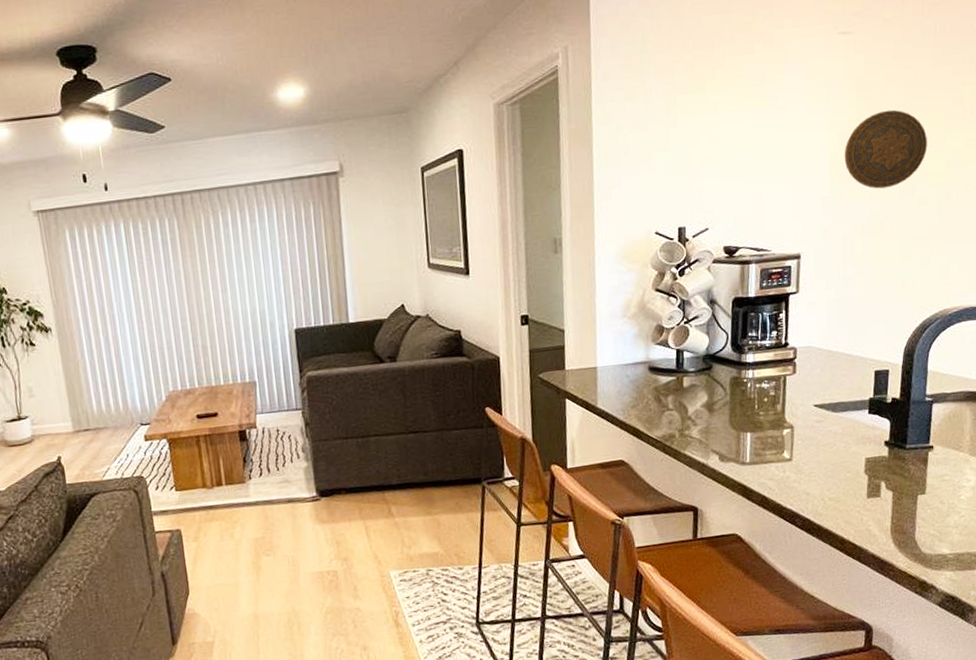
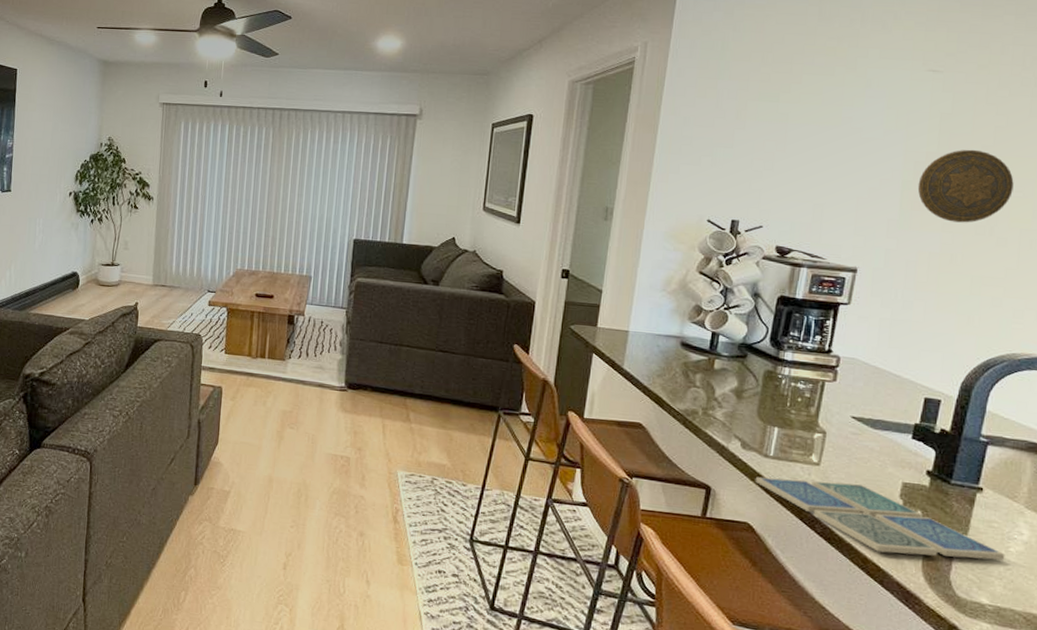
drink coaster: none [736,469,958,531] -> present [755,476,1005,560]

